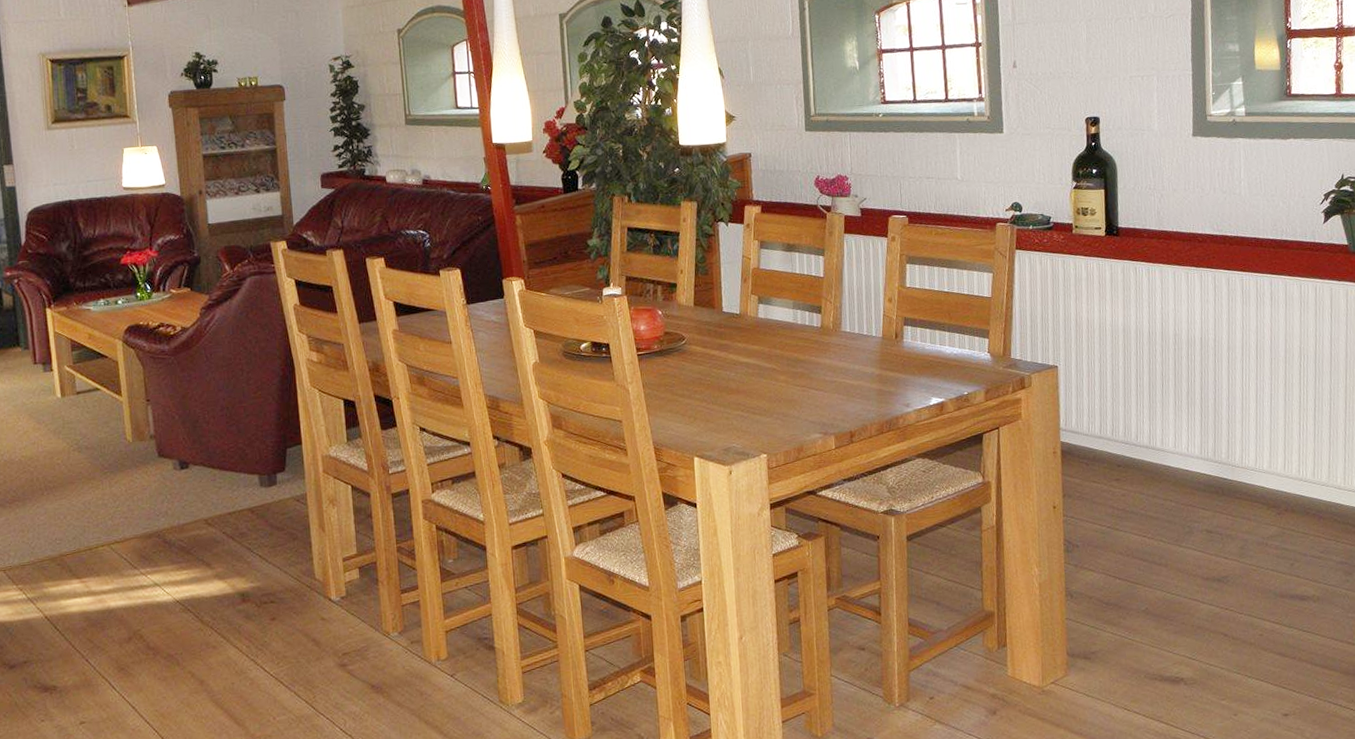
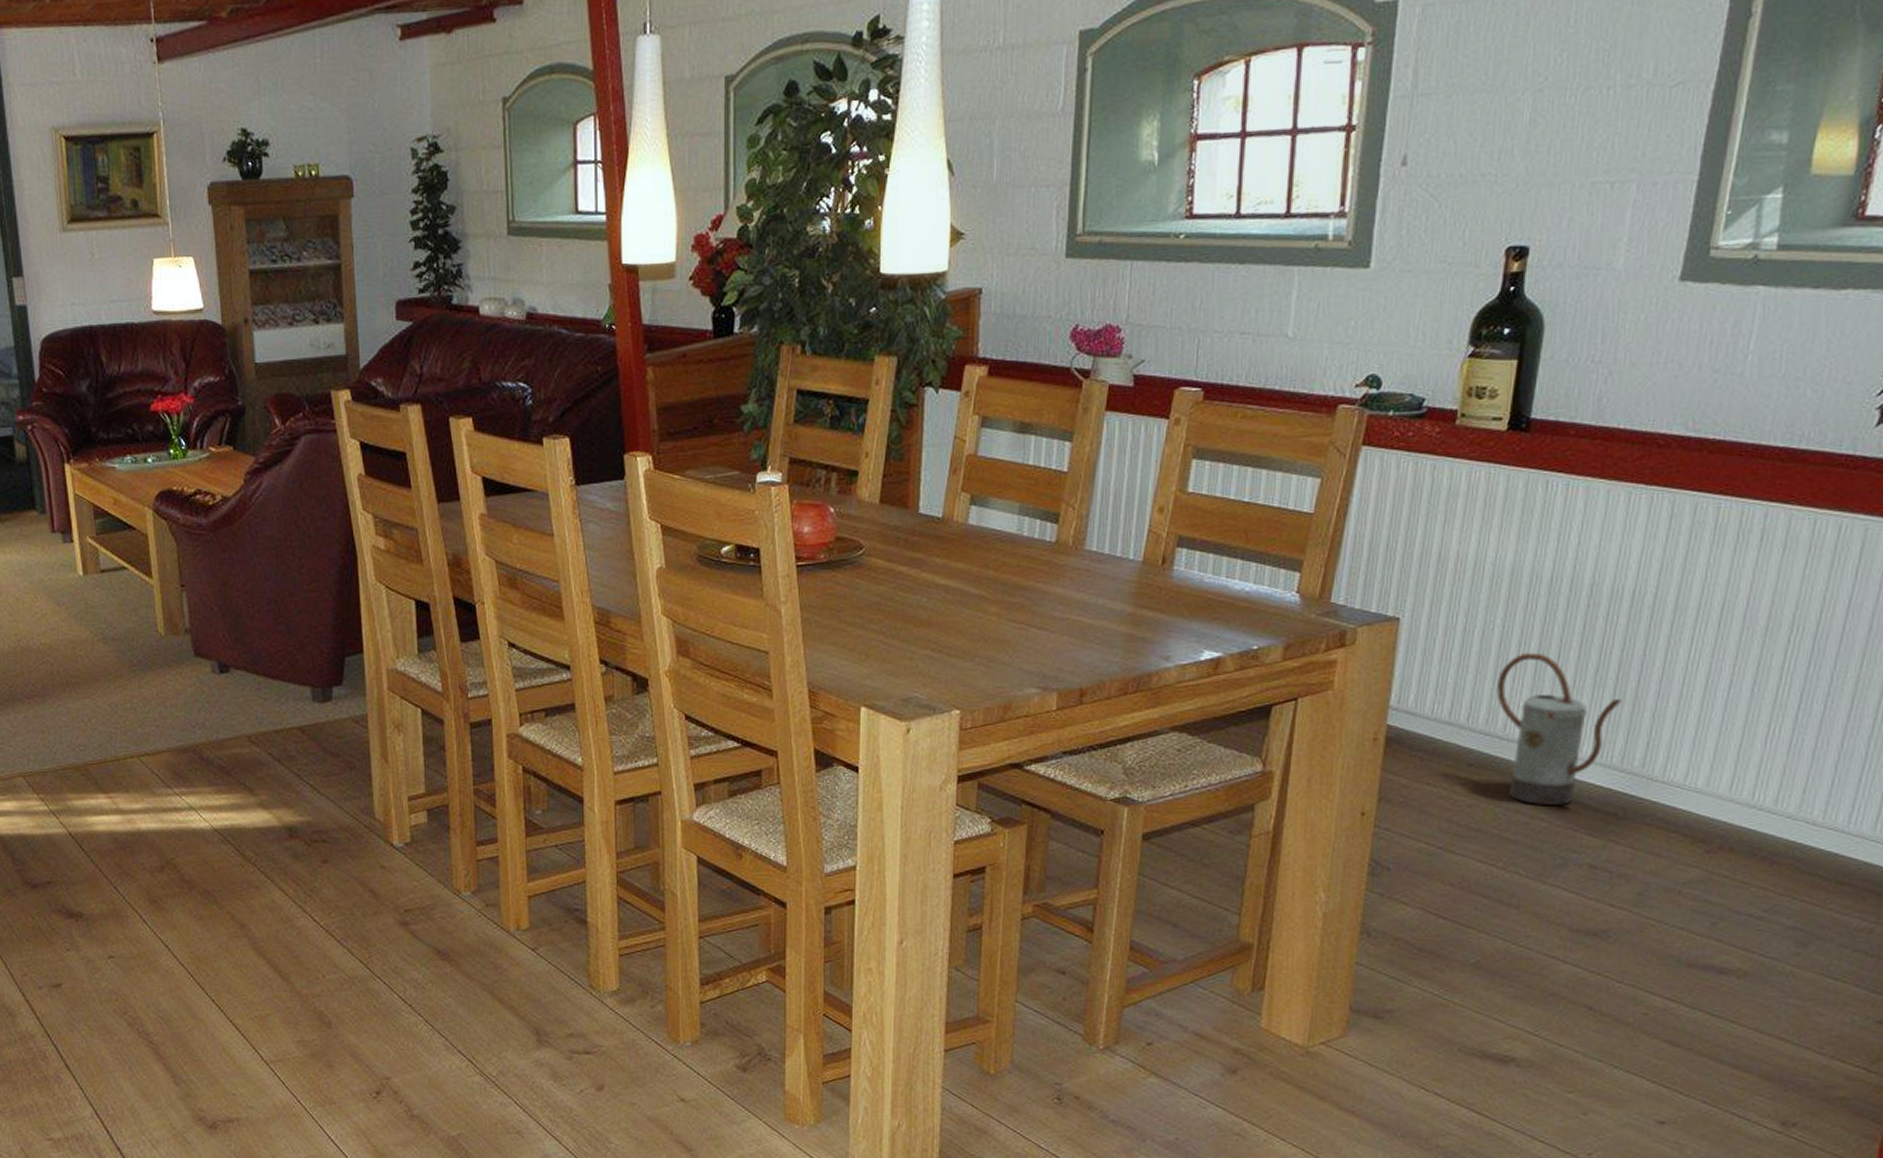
watering can: none [1127,384,1207,491] -> present [1497,652,1623,805]

